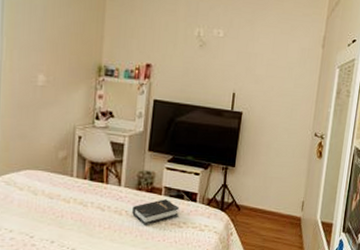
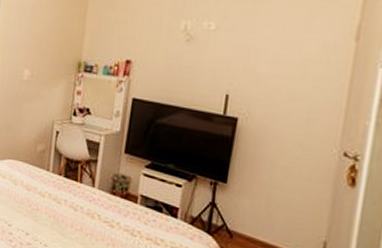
hardback book: present [132,199,179,225] -> none [105,208,157,235]

